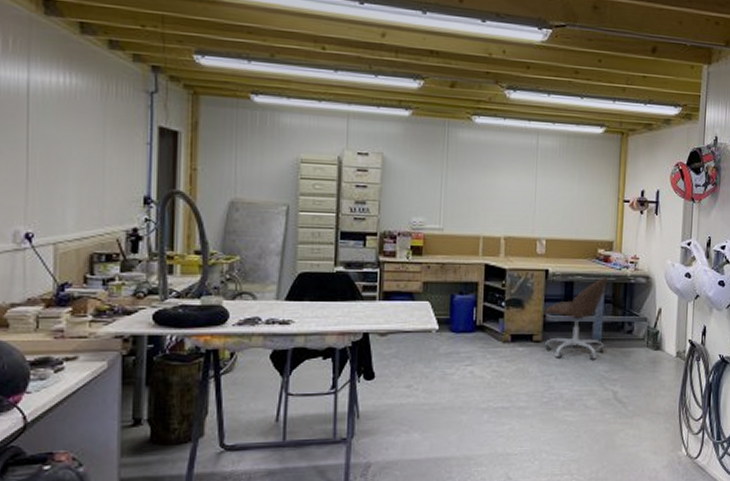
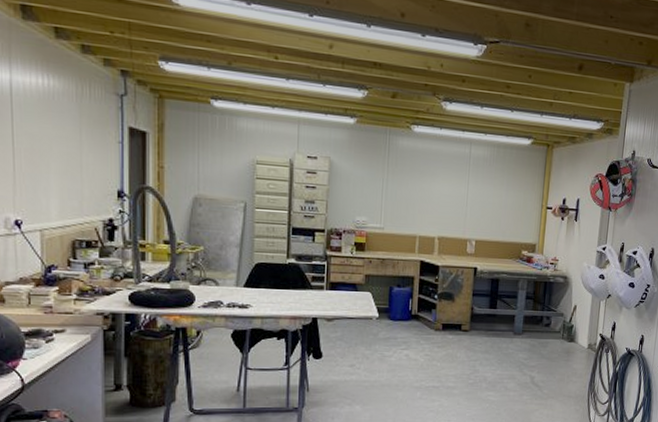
office chair: present [544,277,608,361] -> none [472,275,530,349]

